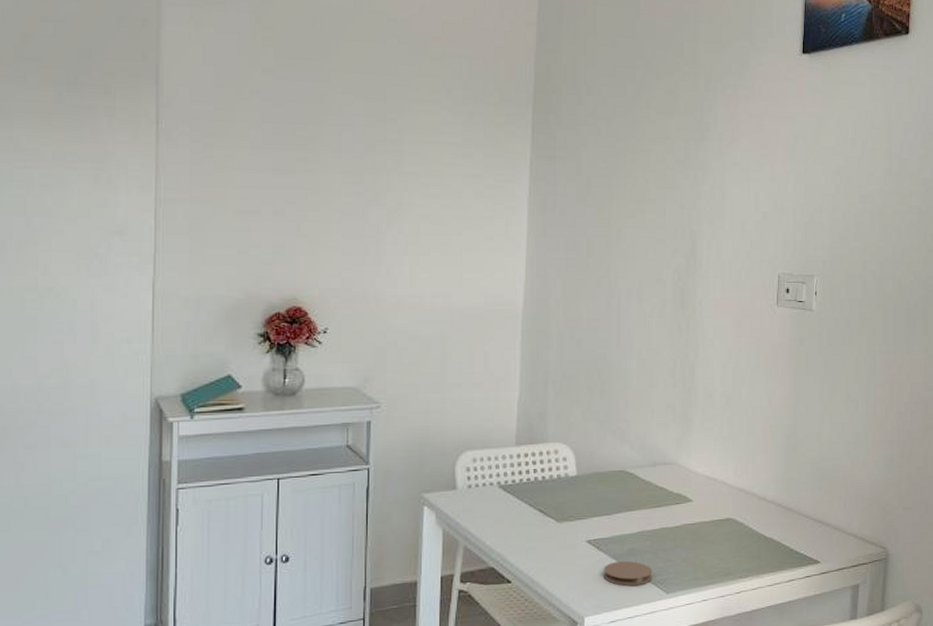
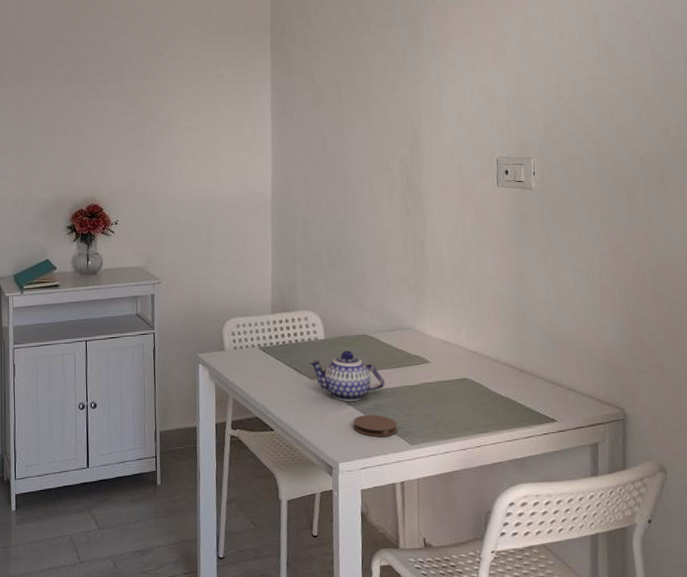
teapot: none [557,488,642,547] -> present [309,350,385,402]

